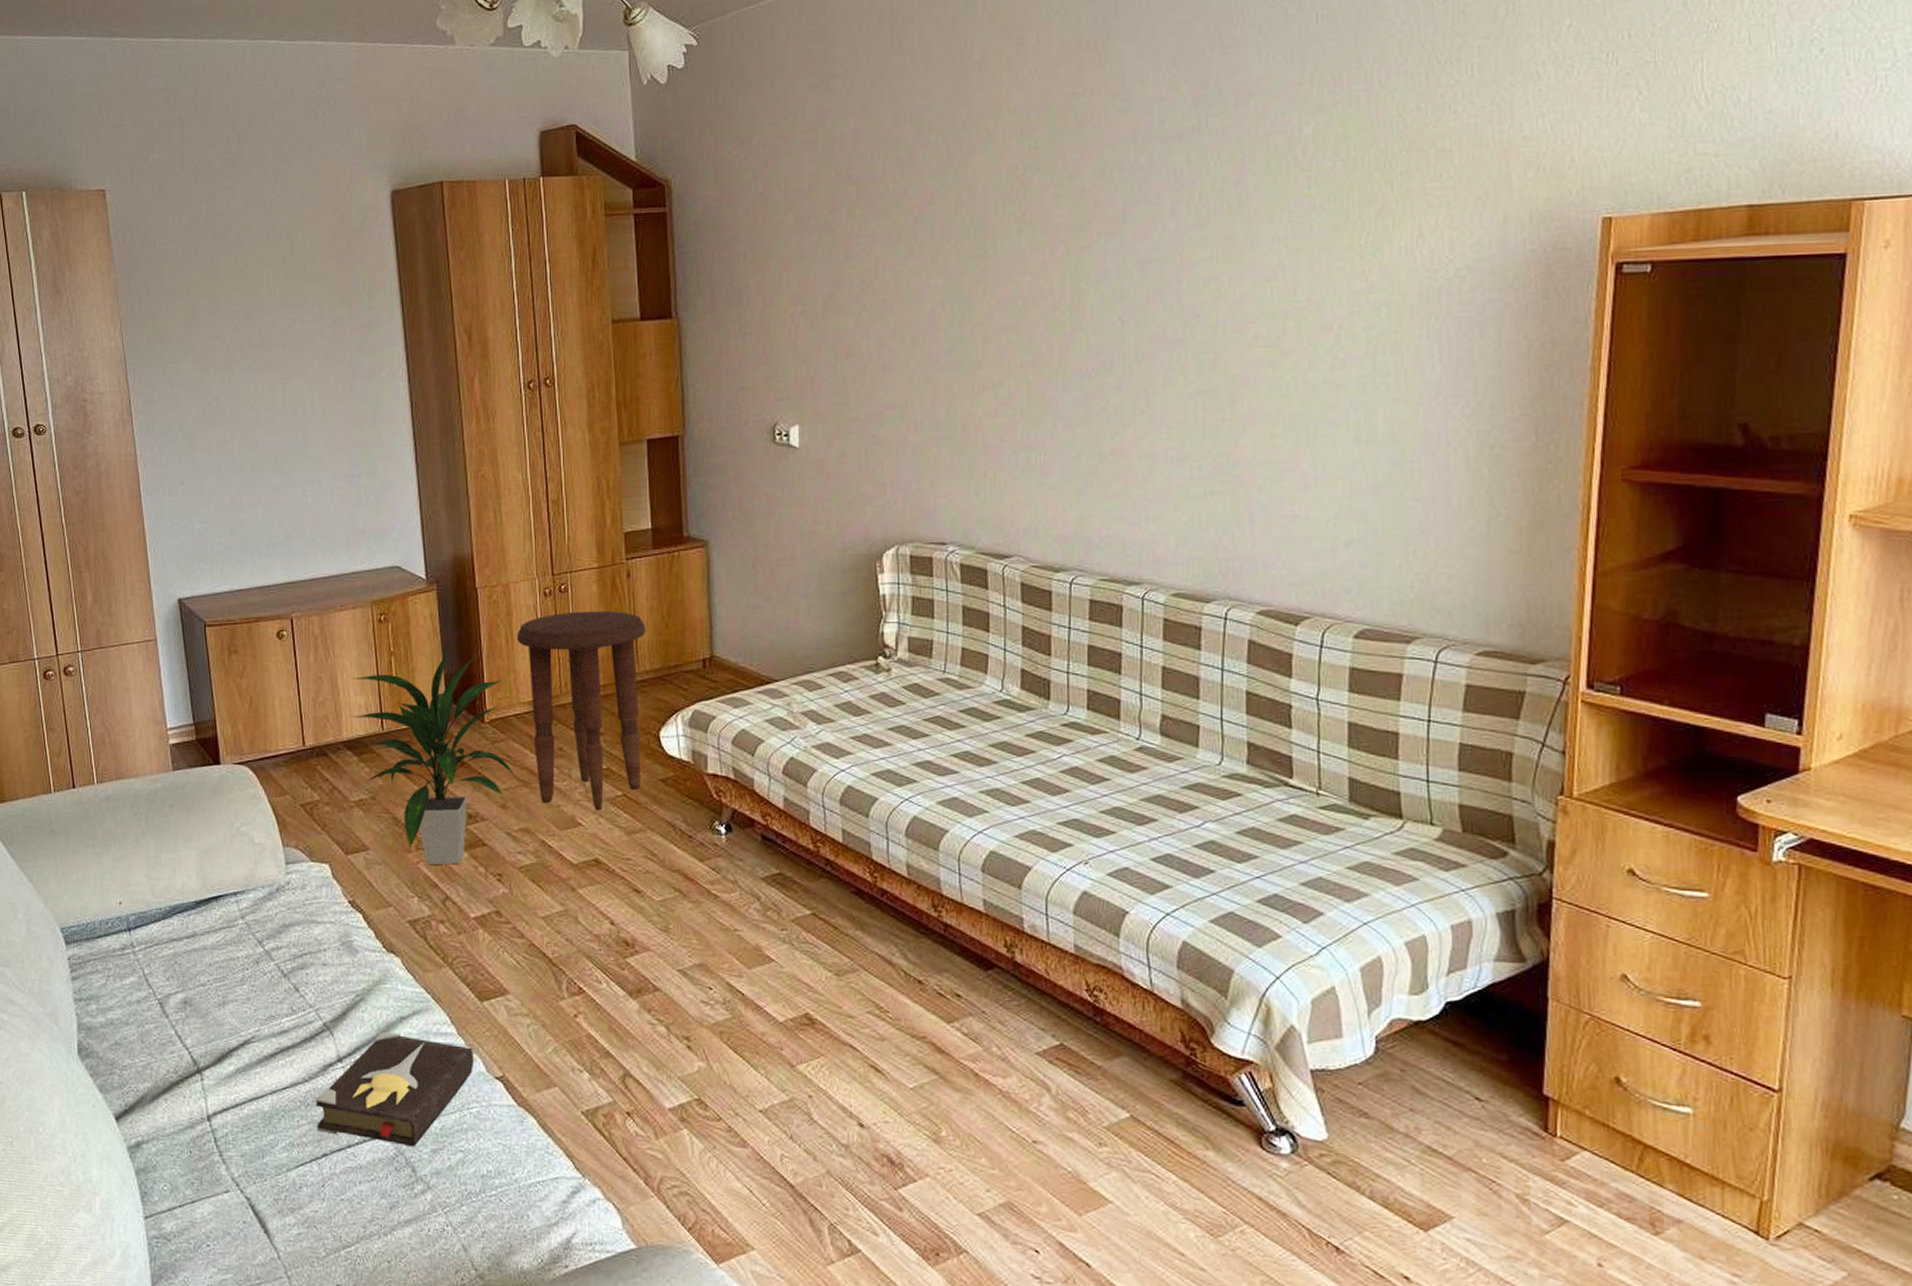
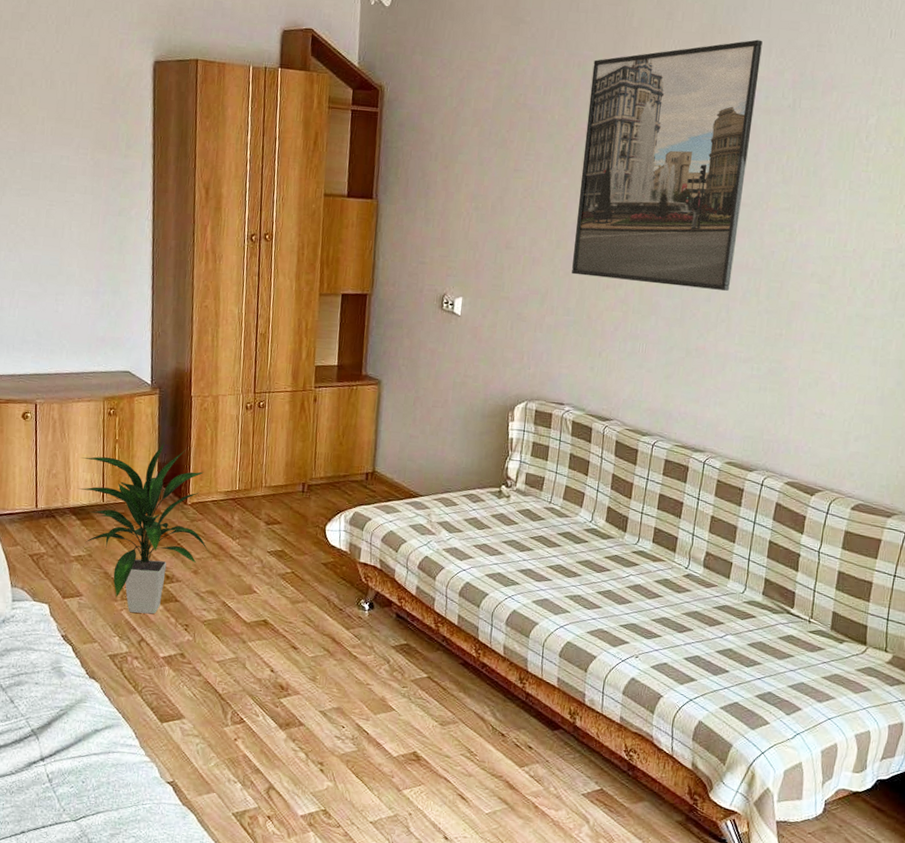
hardback book: present [316,1031,474,1147] -> none [18,739,152,831]
side table: present [516,611,647,811] -> none [220,424,325,583]
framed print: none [930,51,1147,378] -> present [572,39,763,291]

